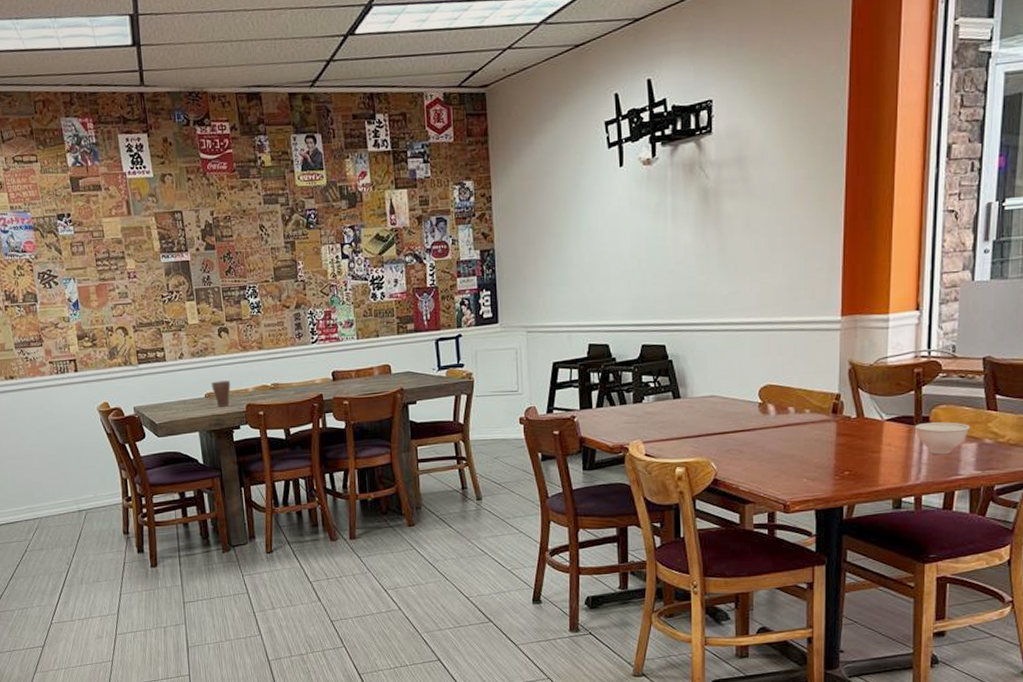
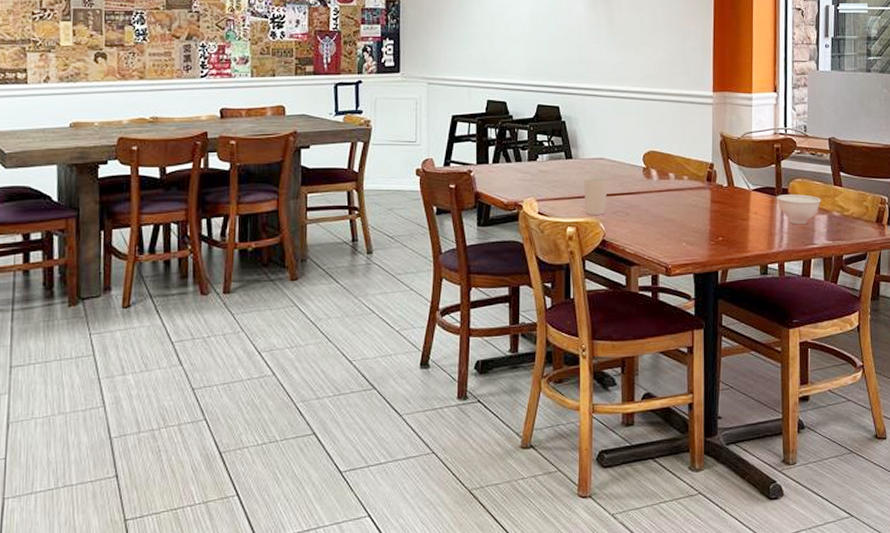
cup: present [211,380,231,407] -> none [79,110,102,139]
cup: none [693,415,720,456] -> present [584,177,608,216]

